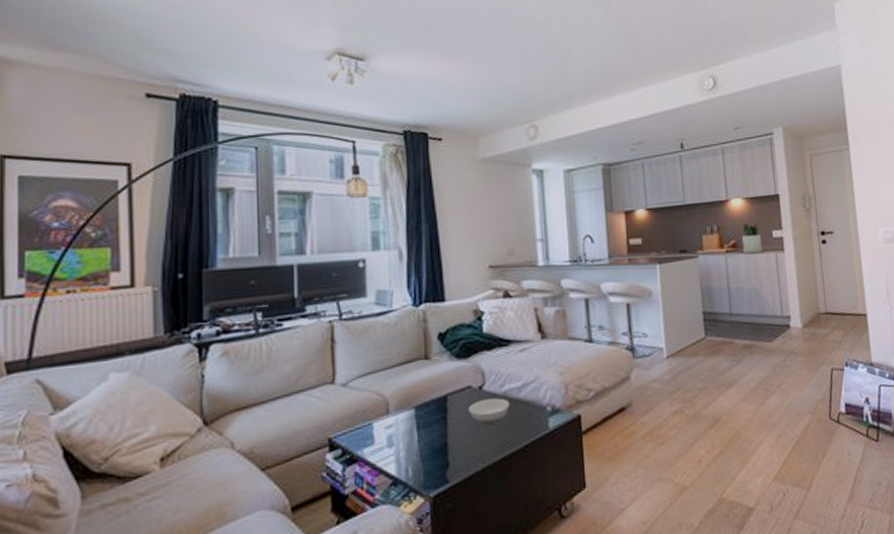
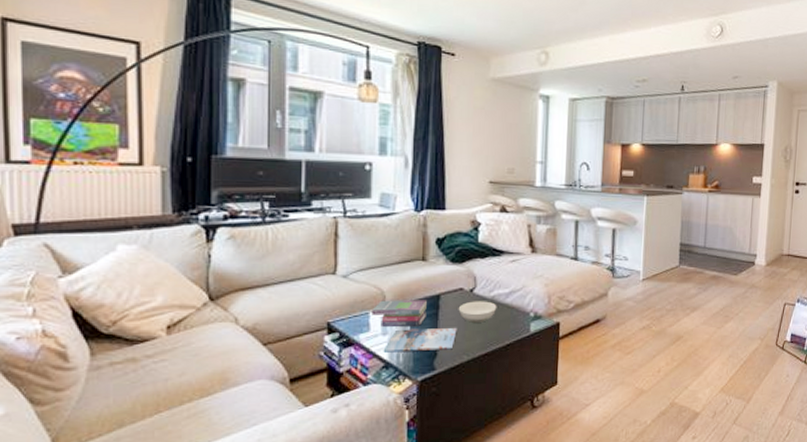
books: none [375,403,434,438] -> present [372,300,427,326]
magazine: none [390,431,469,468] -> present [383,327,457,353]
planter: present [742,223,765,255] -> none [723,167,743,196]

